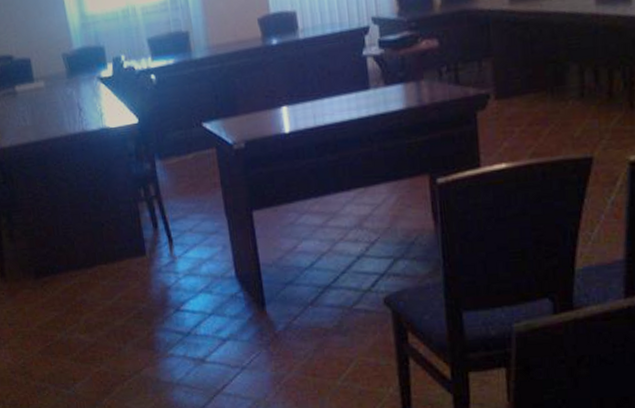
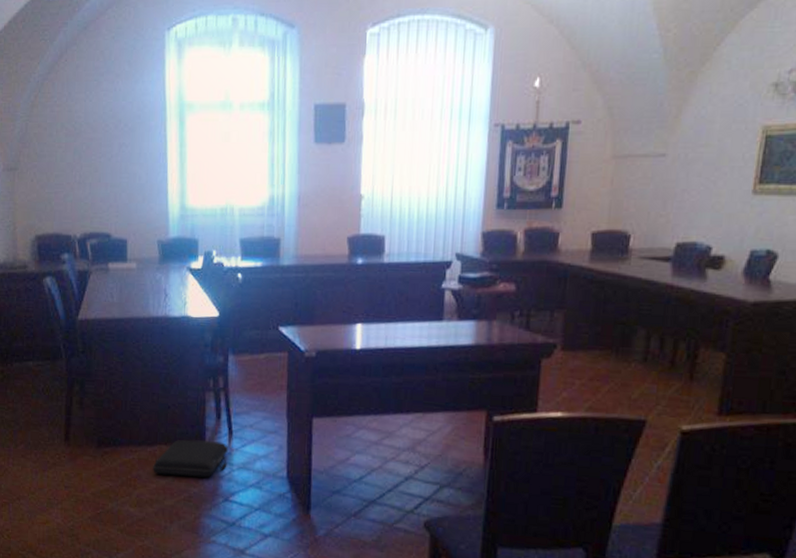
briefcase: none [96,252,173,297] -> present [153,439,229,478]

